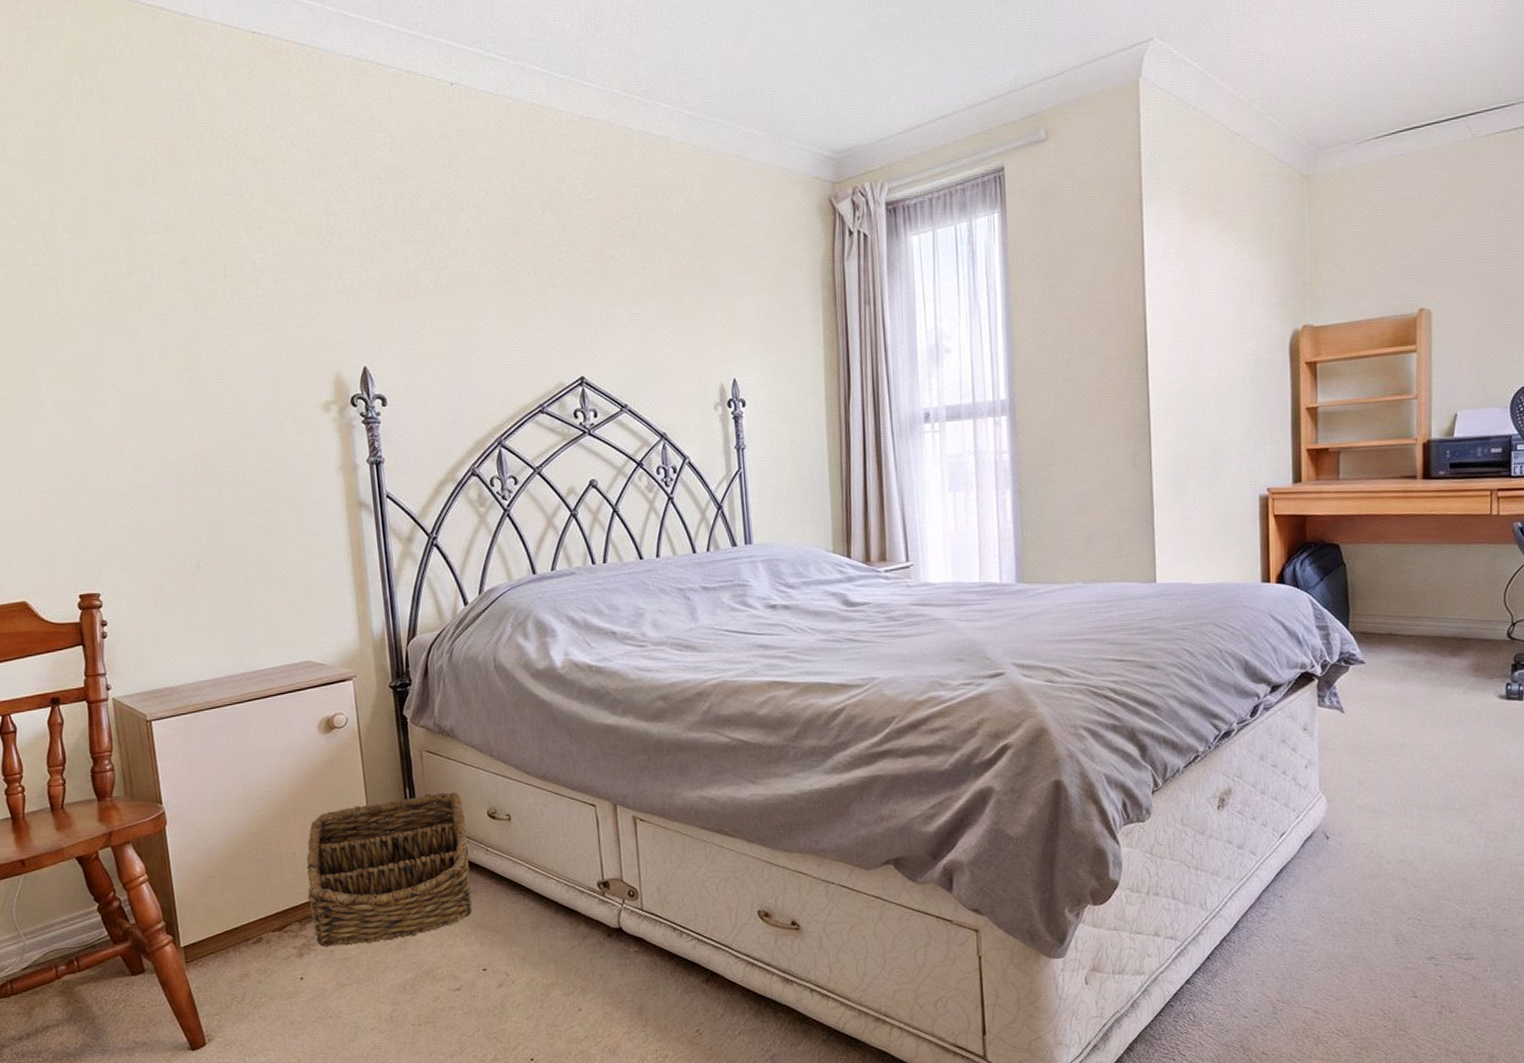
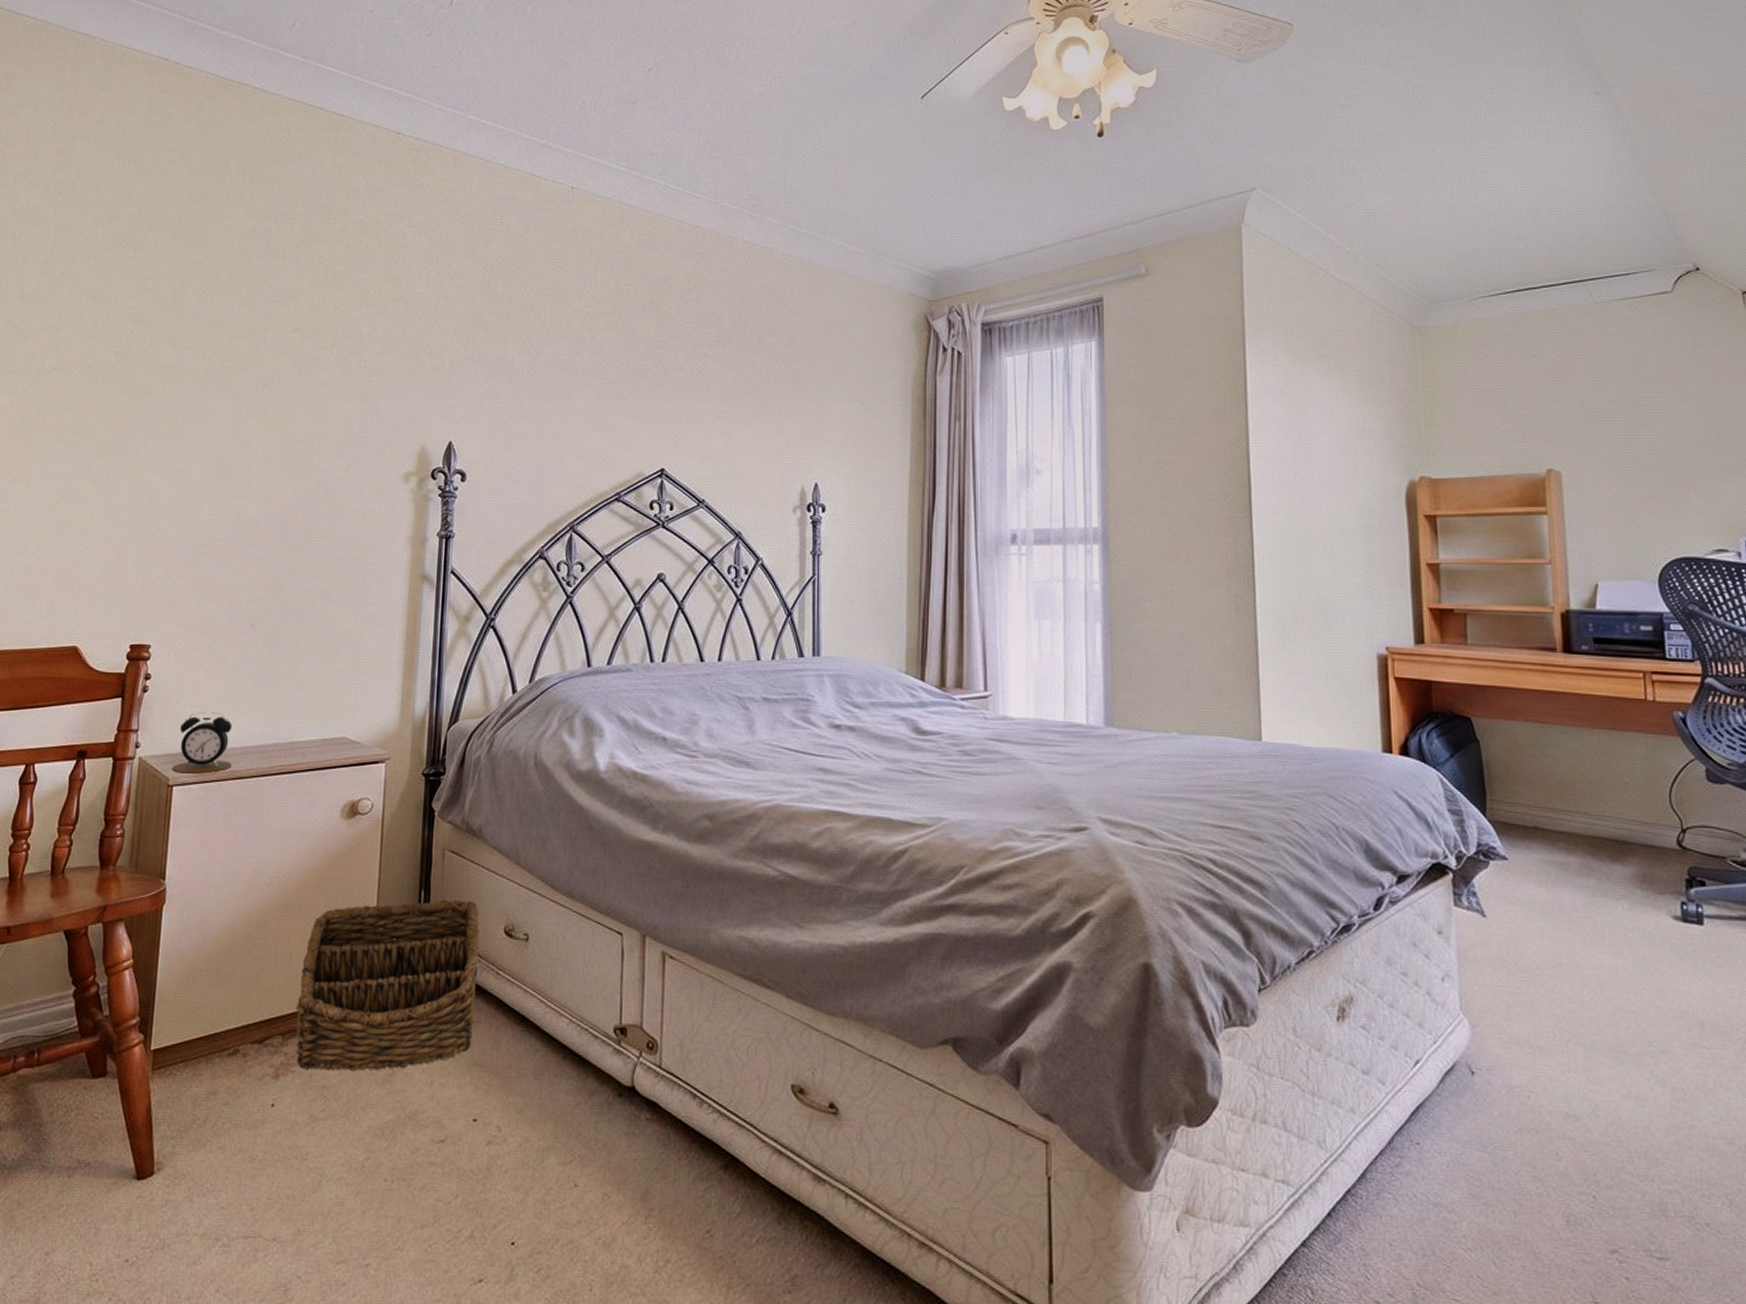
alarm clock: none [146,649,205,709] -> present [172,711,233,774]

